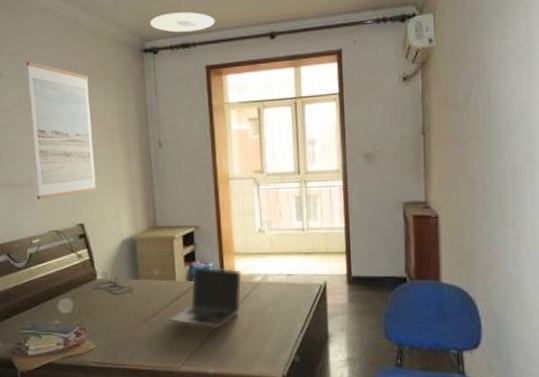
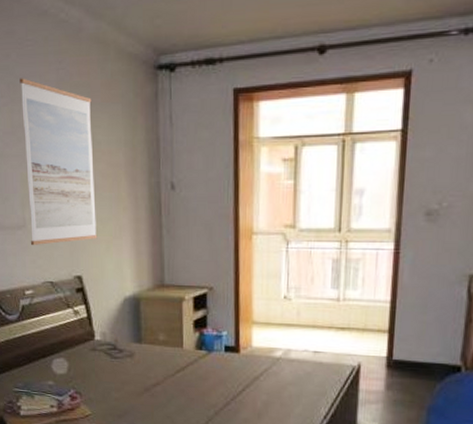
ceiling light: present [150,12,215,33] -> none [168,16,250,44]
laptop: present [169,266,243,329] -> none [173,334,261,406]

